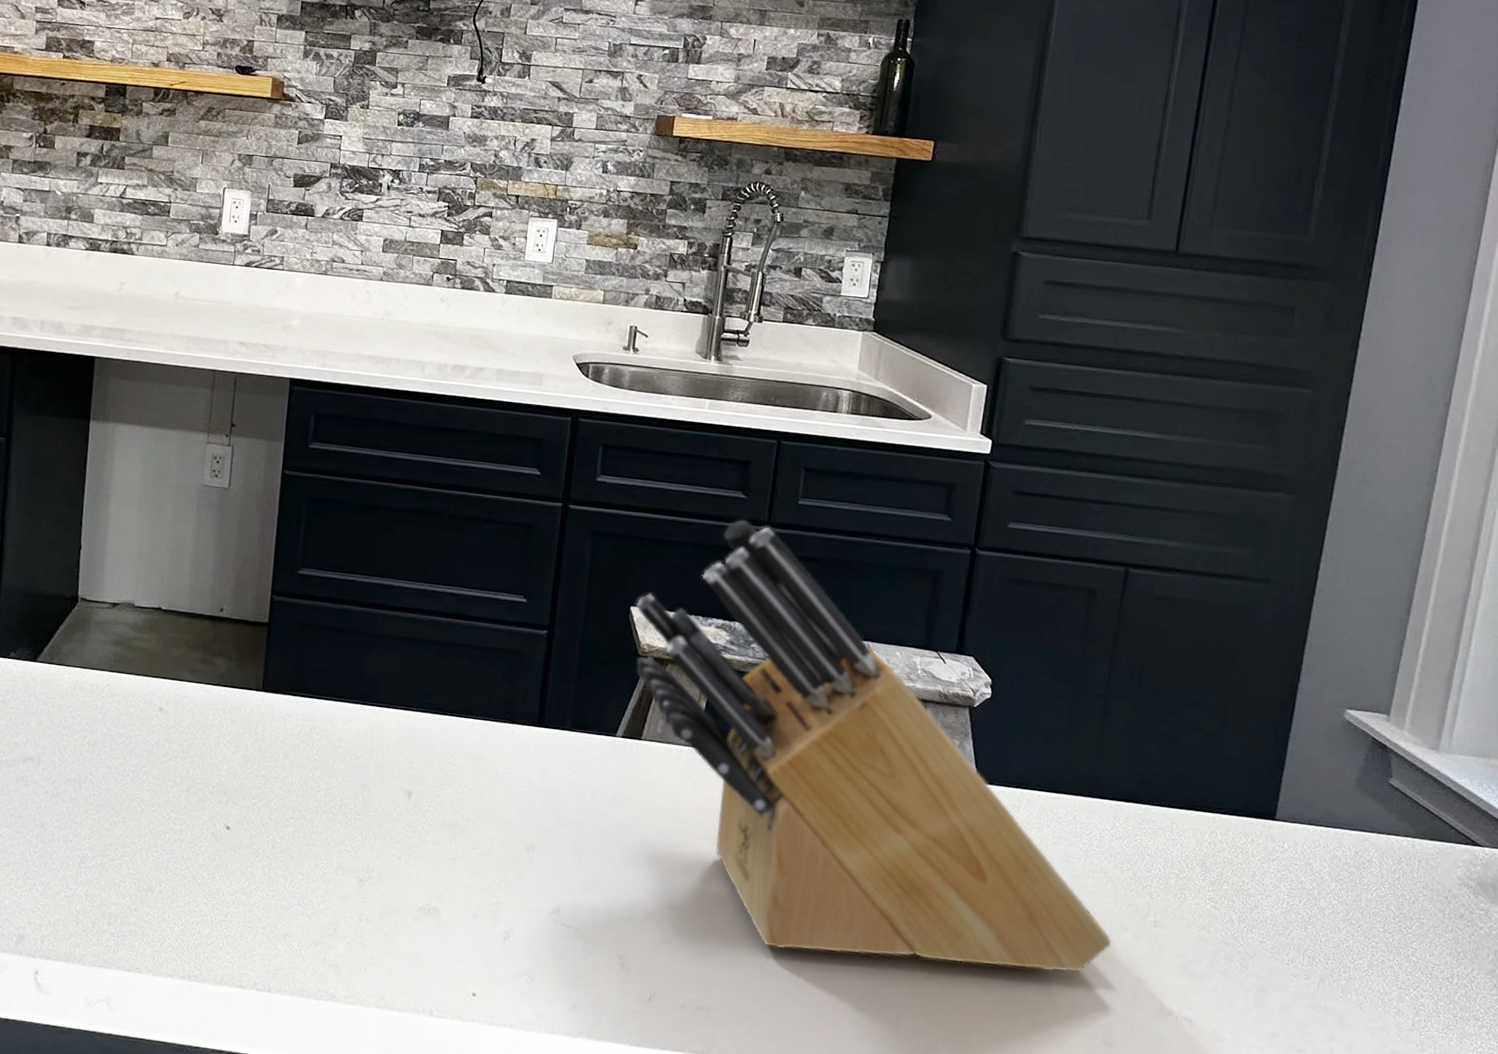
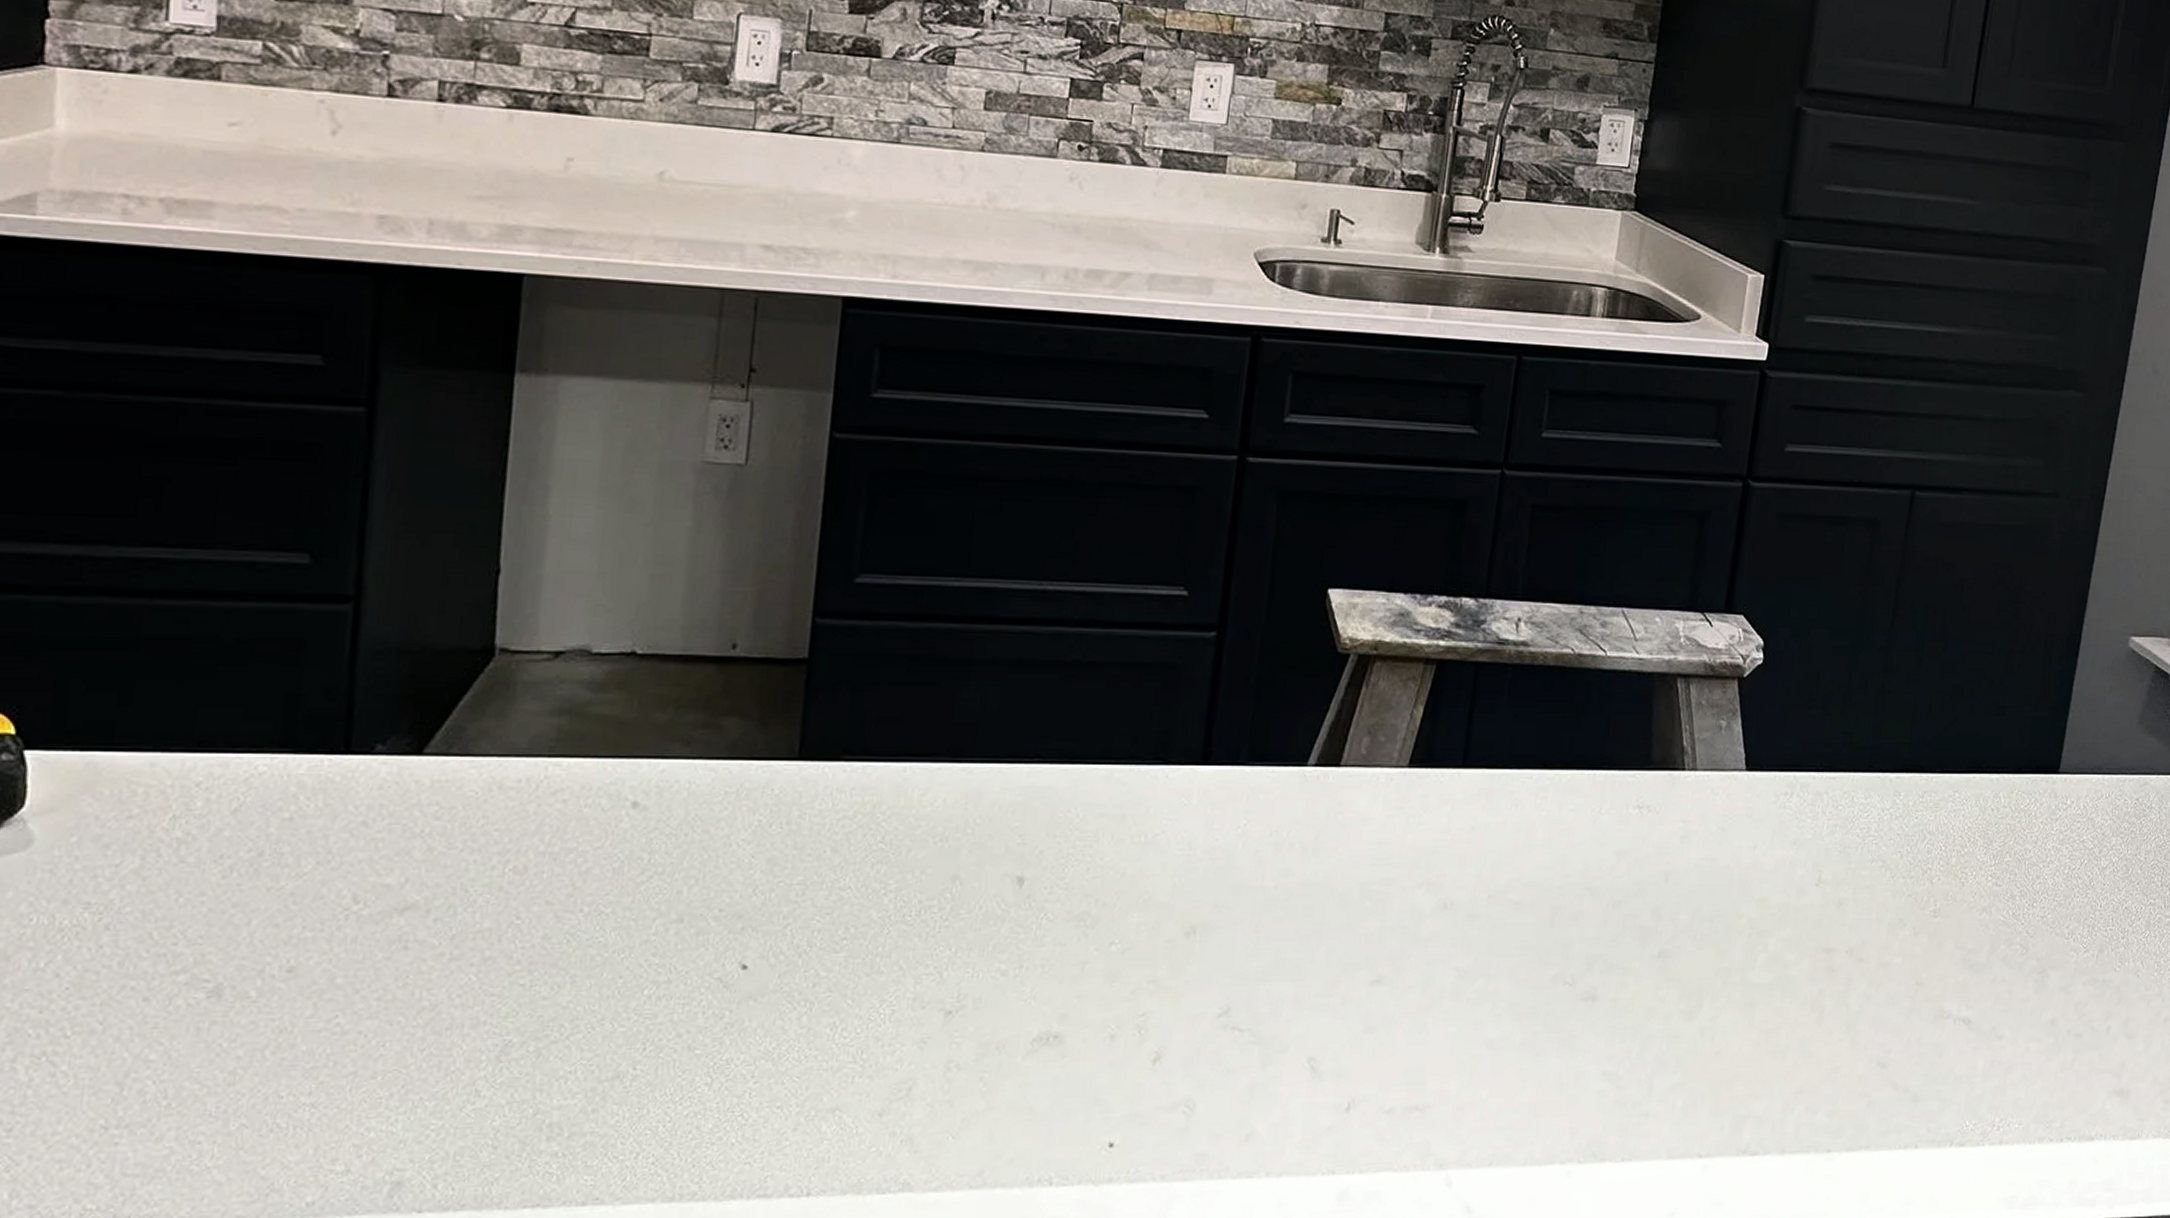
knife block: present [636,519,1112,972] -> none [1334,462,1890,1015]

